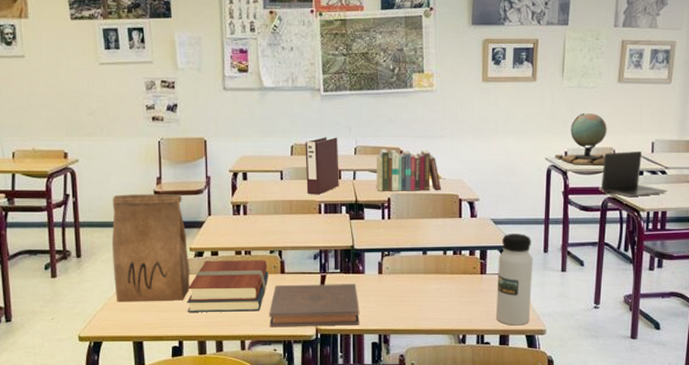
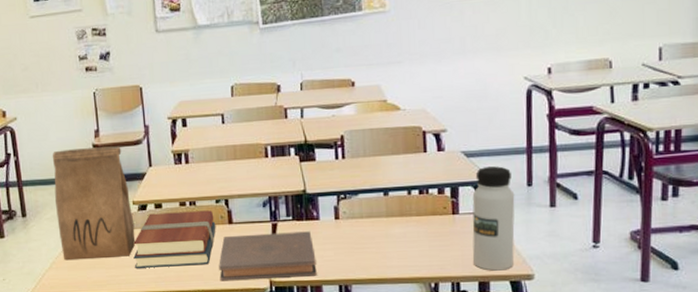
binder: present [305,137,339,195] -> none [246,73,286,138]
books: present [376,149,442,191] -> none [325,79,402,129]
globe: present [555,113,607,165] -> none [535,20,600,83]
laptop computer: present [601,152,668,198] -> none [595,60,682,116]

